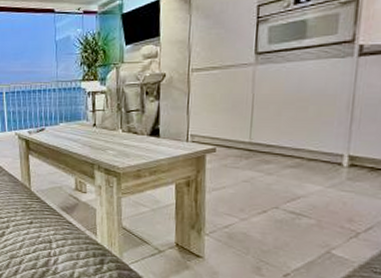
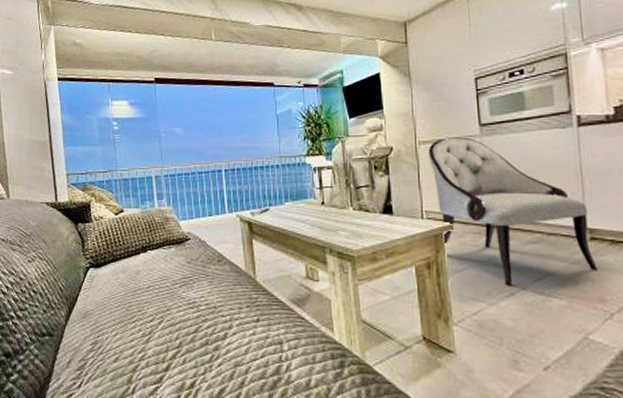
armchair: none [199,65,353,205] -> present [428,137,599,287]

